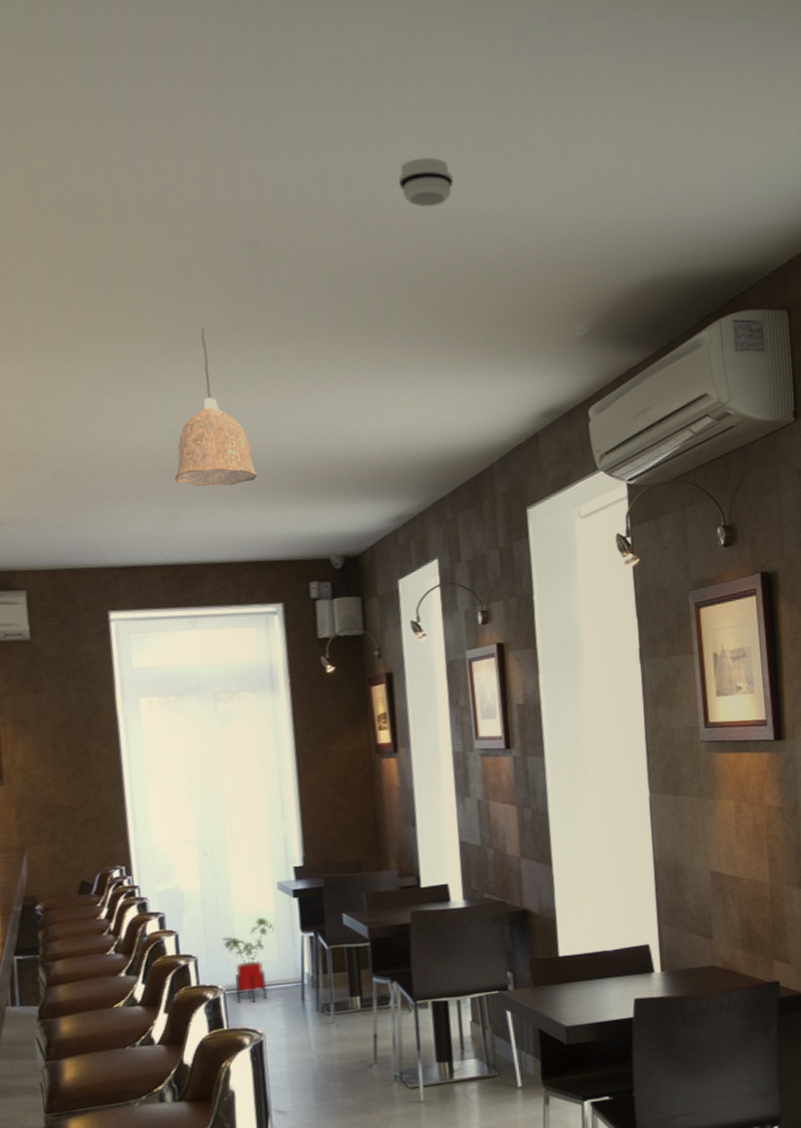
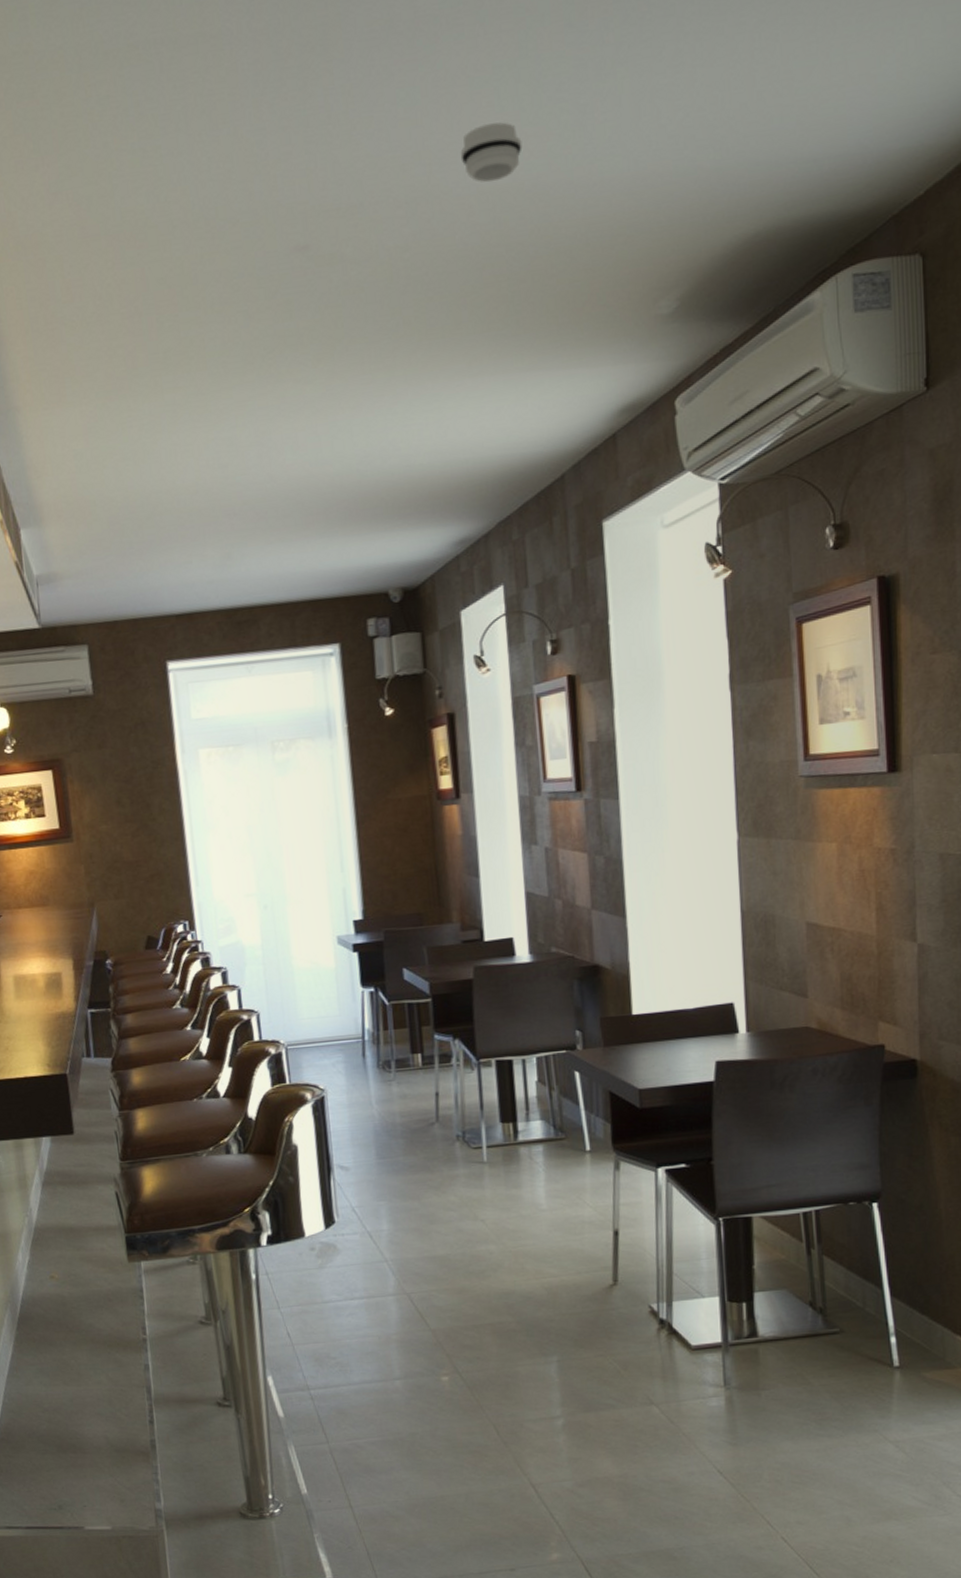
pendant lamp: present [175,327,258,486] -> none [229,348,313,523]
house plant: present [222,917,275,1003] -> none [283,972,335,1058]

